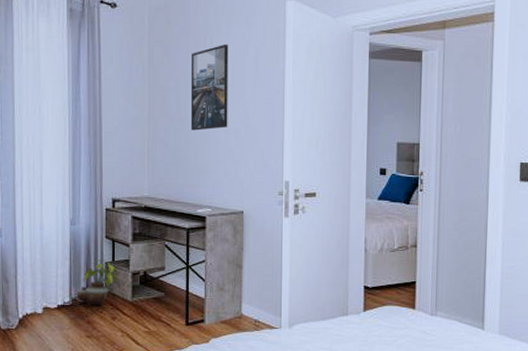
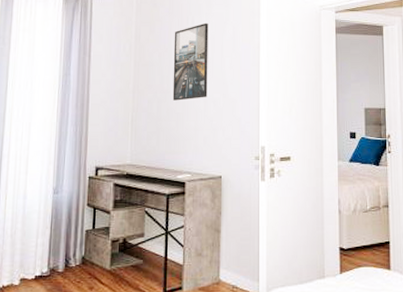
potted plant: present [77,259,120,305] -> none [55,227,99,275]

